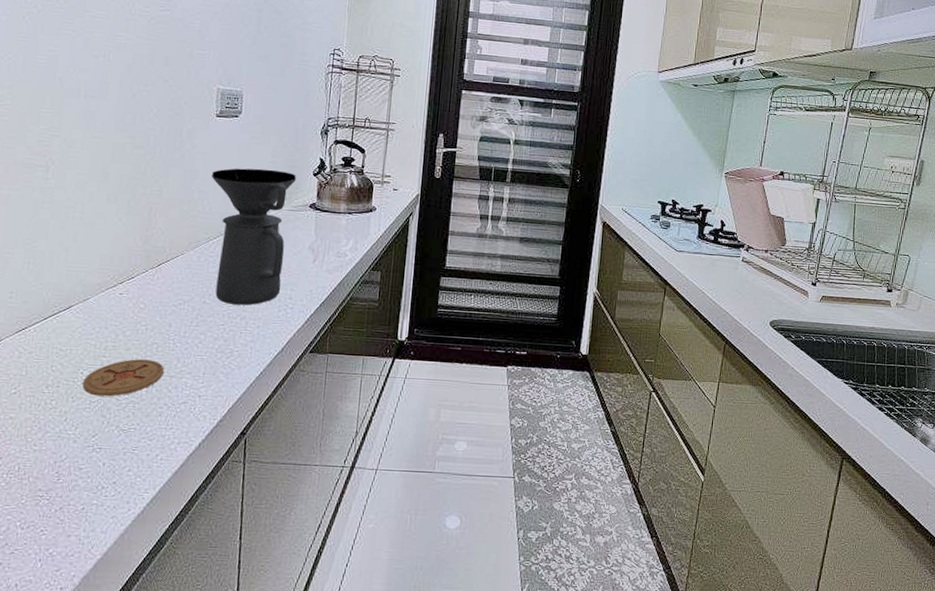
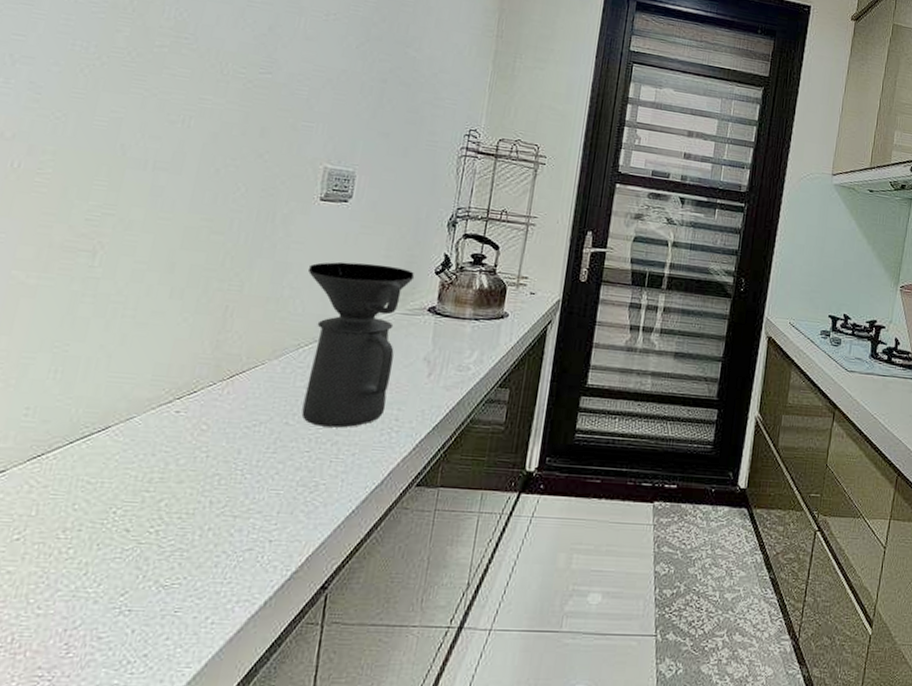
coaster: present [82,359,164,397] -> none [113,494,227,543]

